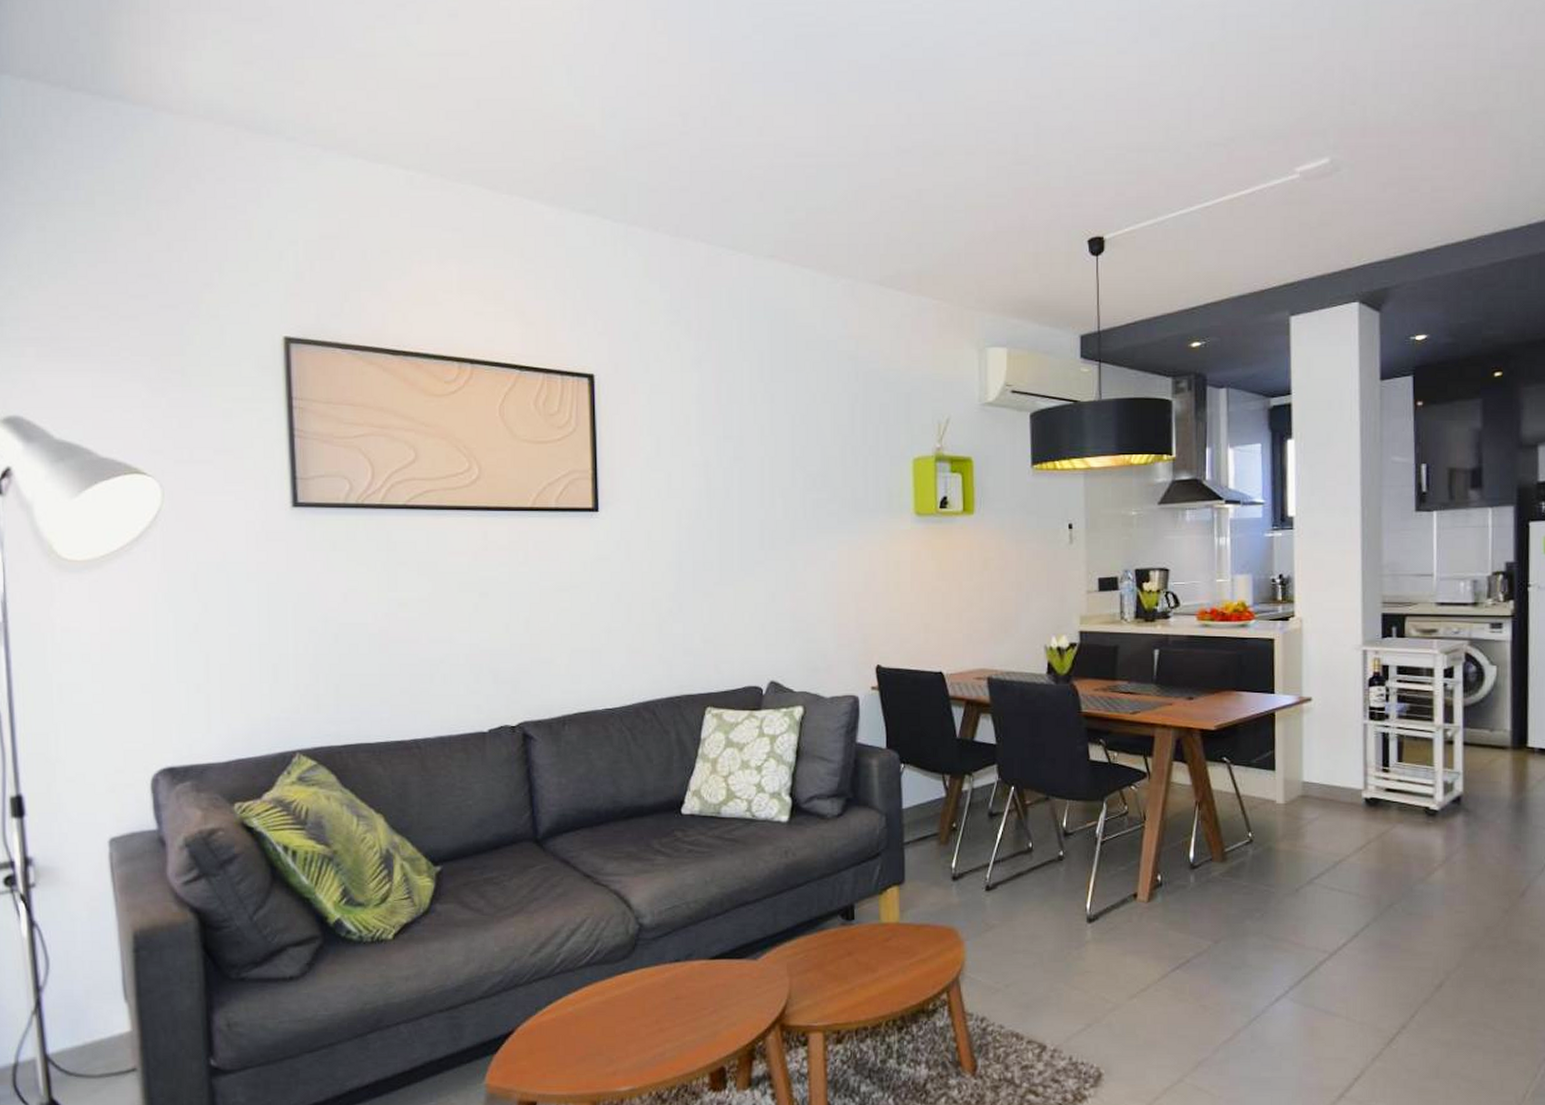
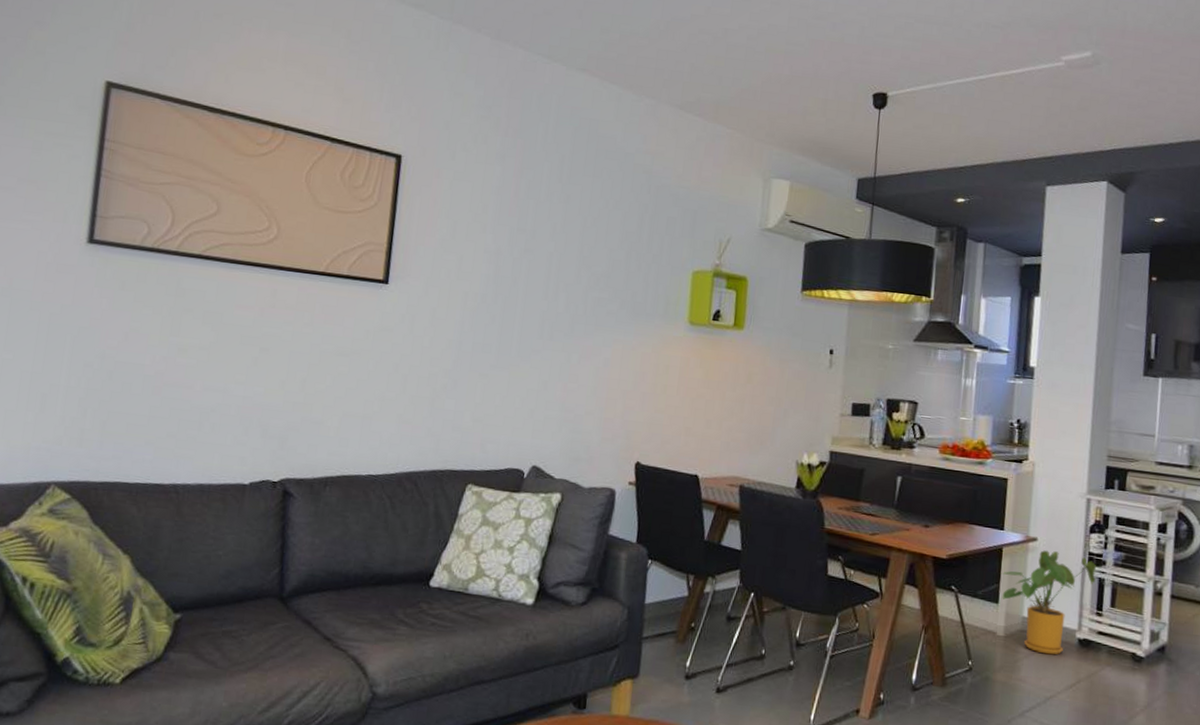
house plant: none [1275,710,1379,818] -> present [1001,550,1096,655]

